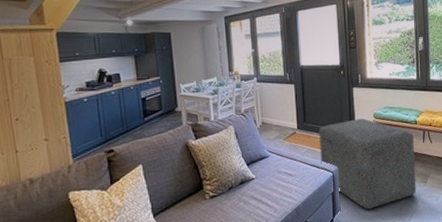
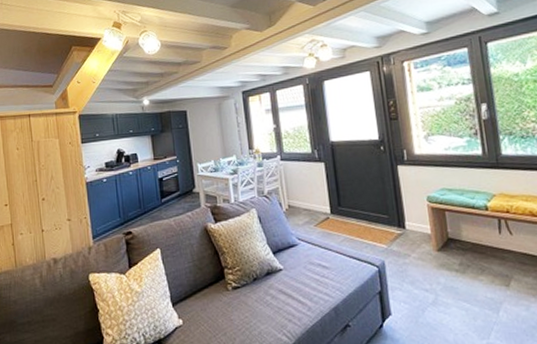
ottoman: present [319,118,417,209] -> none [357,202,496,315]

